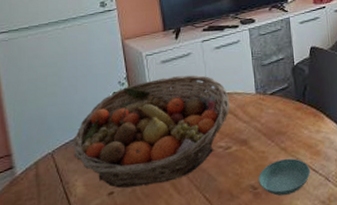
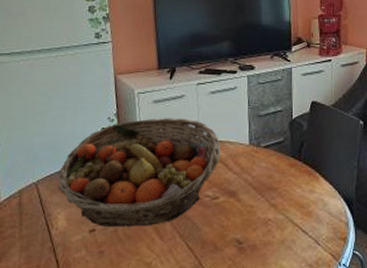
saucer: present [259,158,311,196] -> none [245,215,300,254]

